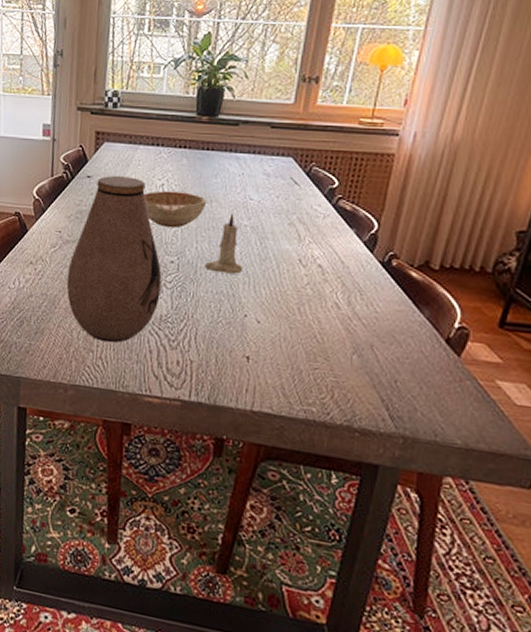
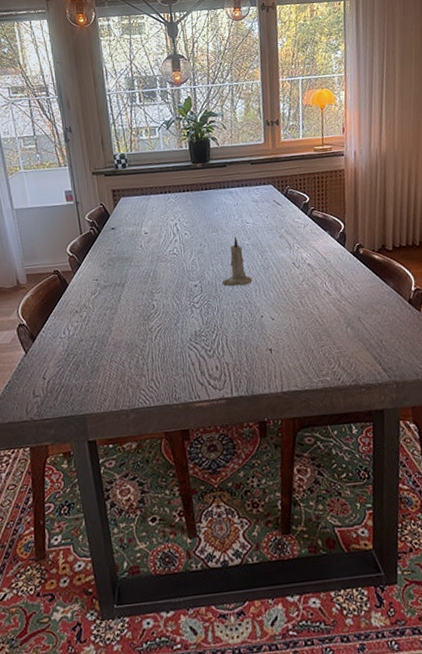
vase: present [66,175,162,343] -> none [110,222,192,365]
decorative bowl: present [143,191,207,228] -> none [162,226,214,259]

